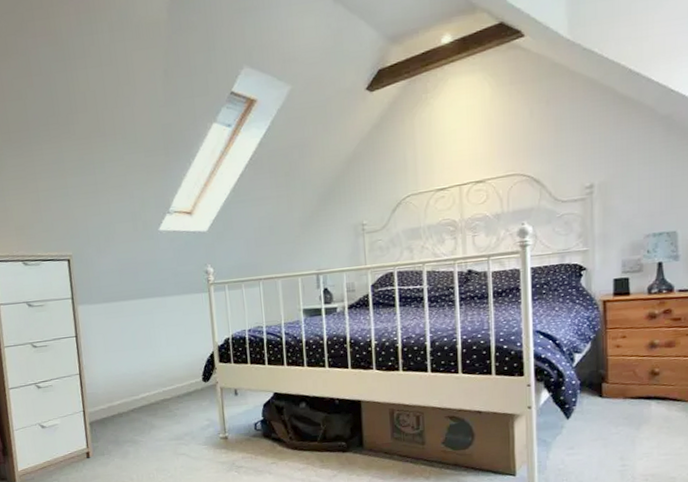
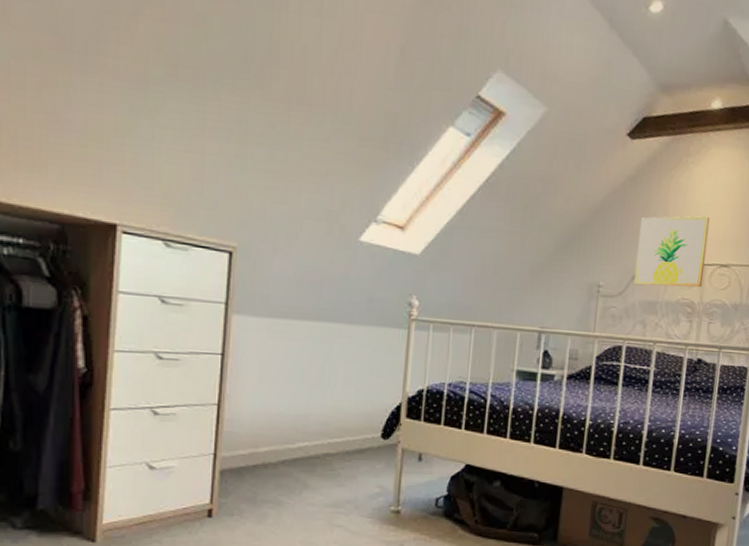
wall art: none [391,142,461,217] -> present [633,216,710,288]

